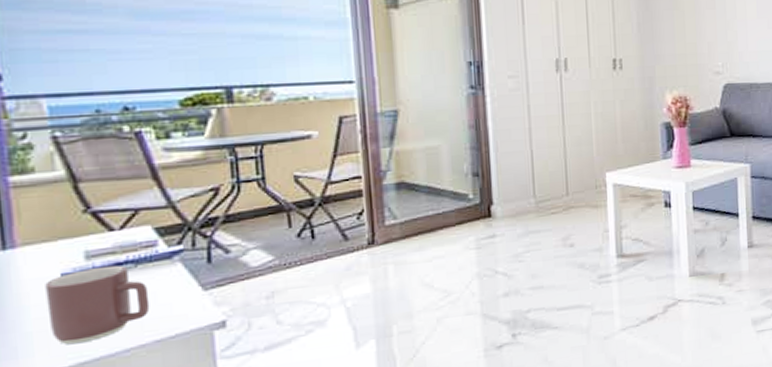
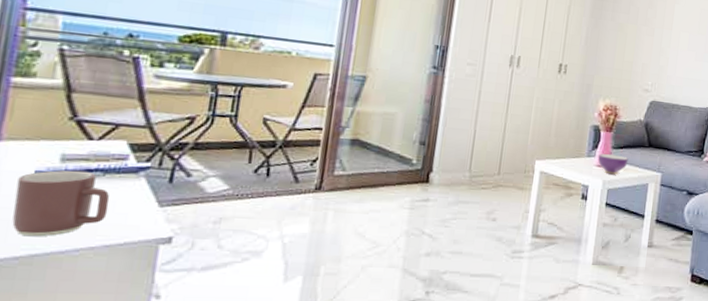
bowl: none [675,151,710,175] -> present [597,153,629,175]

